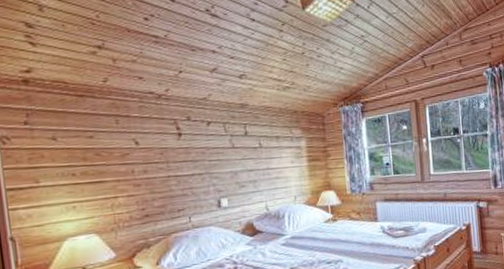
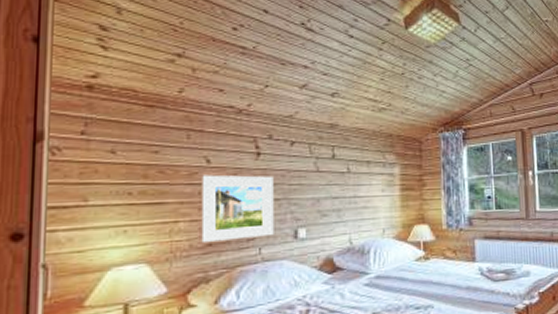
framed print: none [133,153,200,215] -> present [201,174,274,244]

